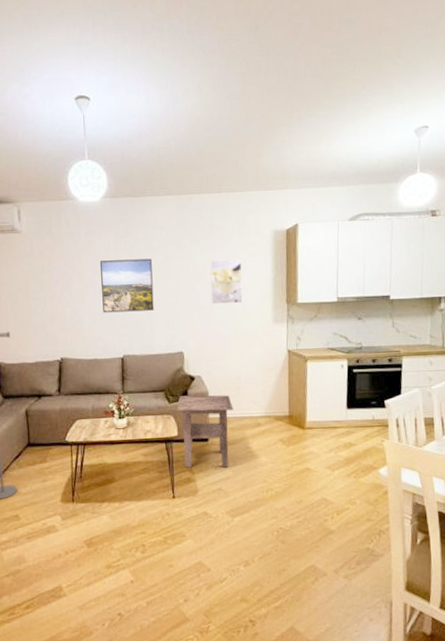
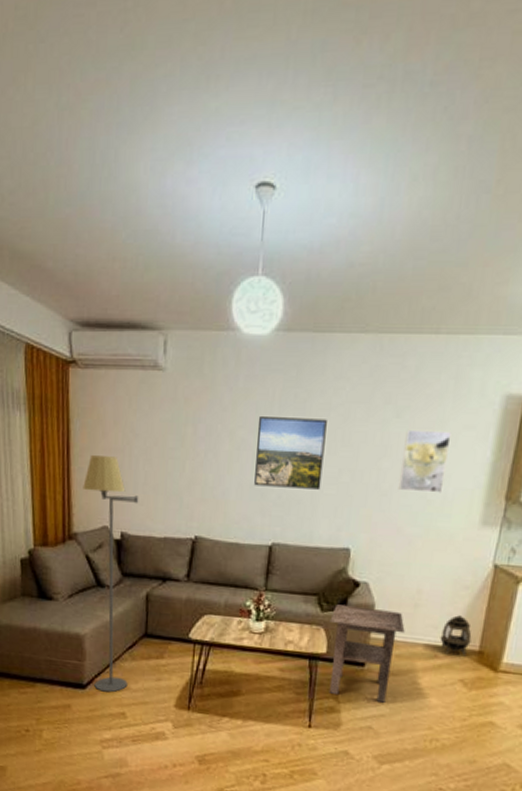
lantern: none [260,391,282,422] -> present [440,615,472,657]

